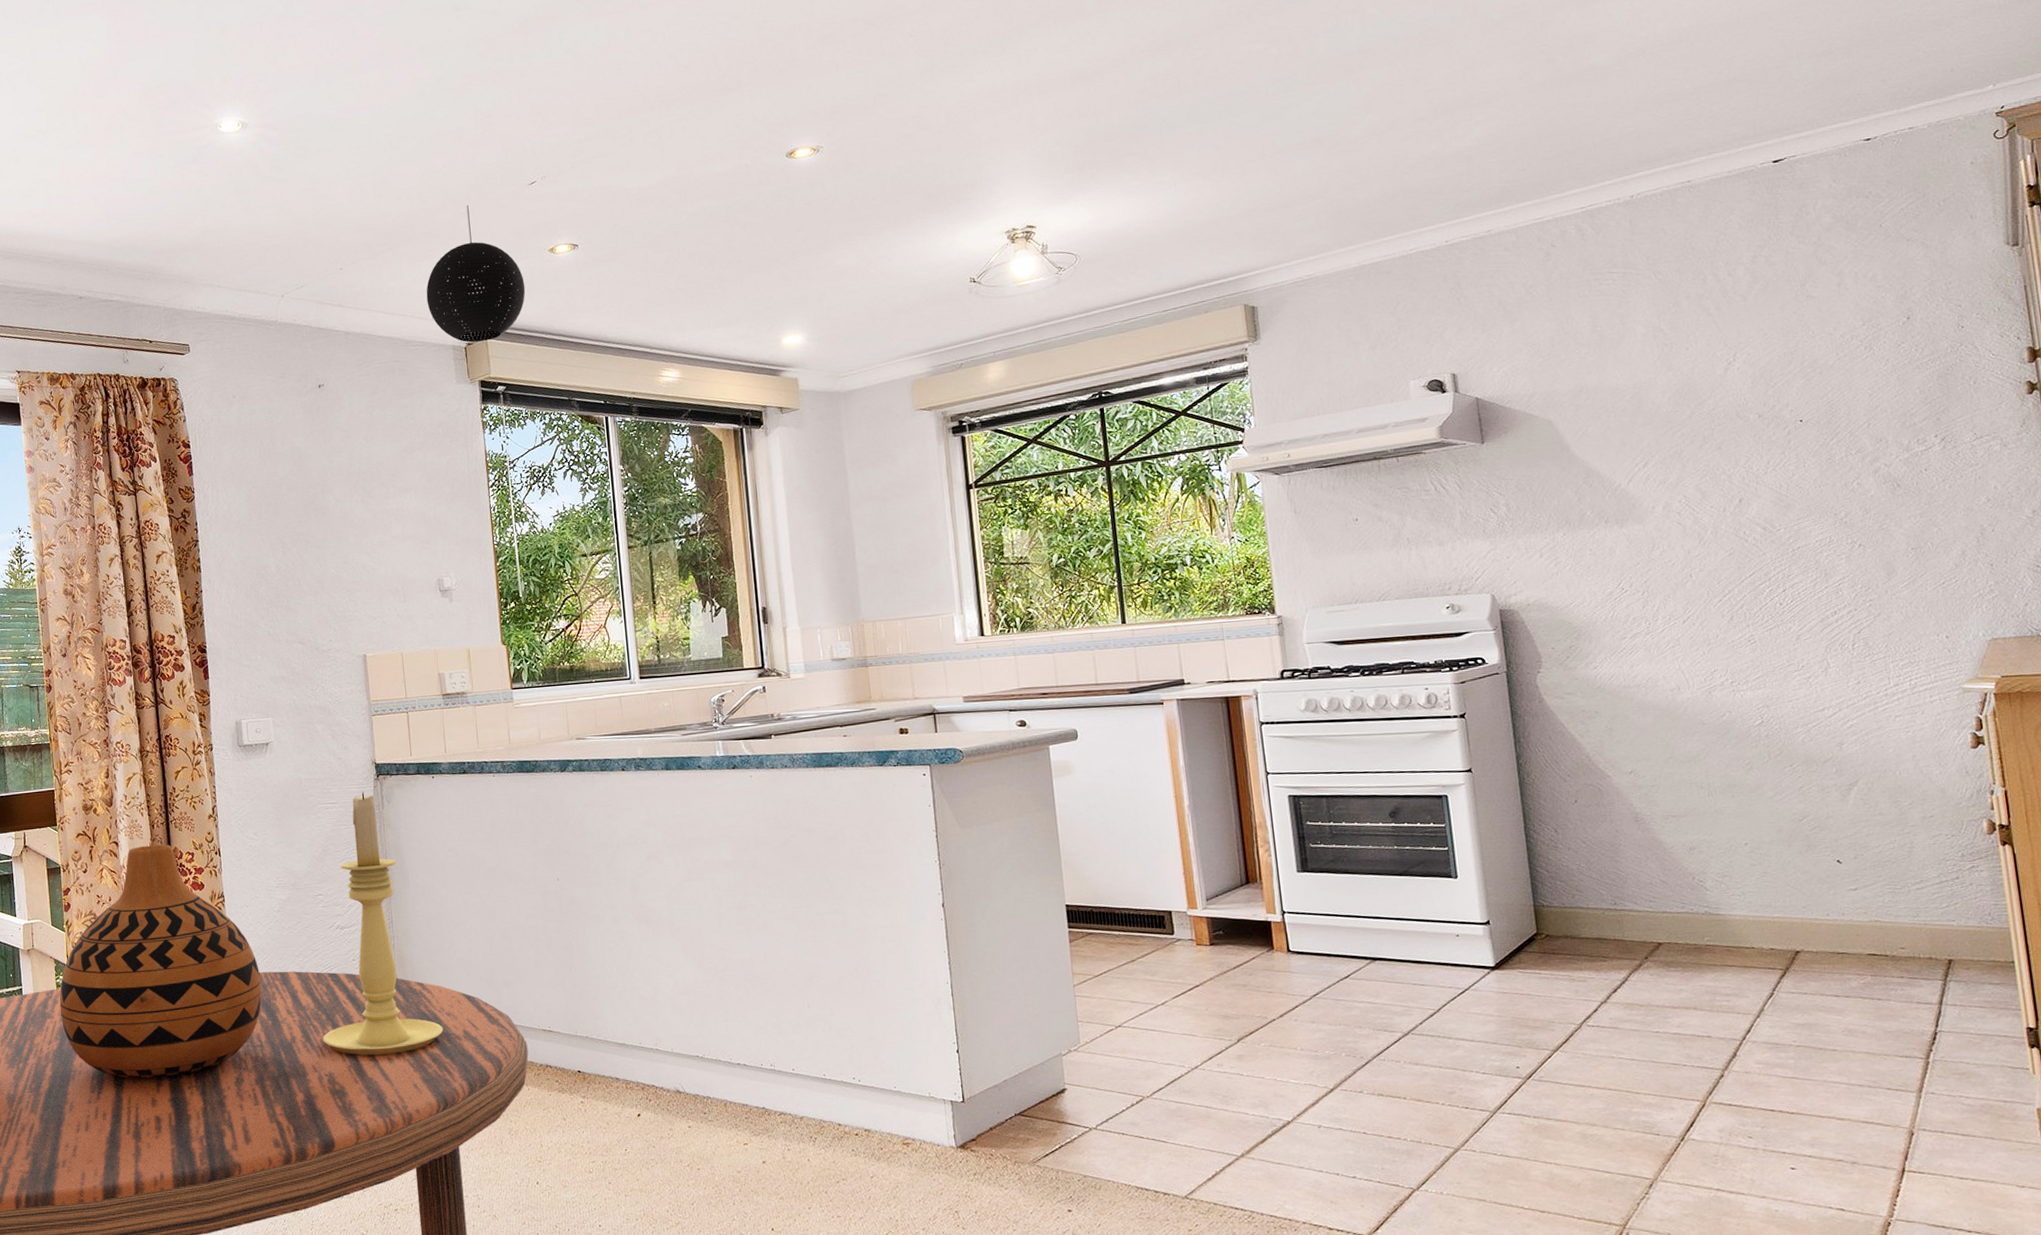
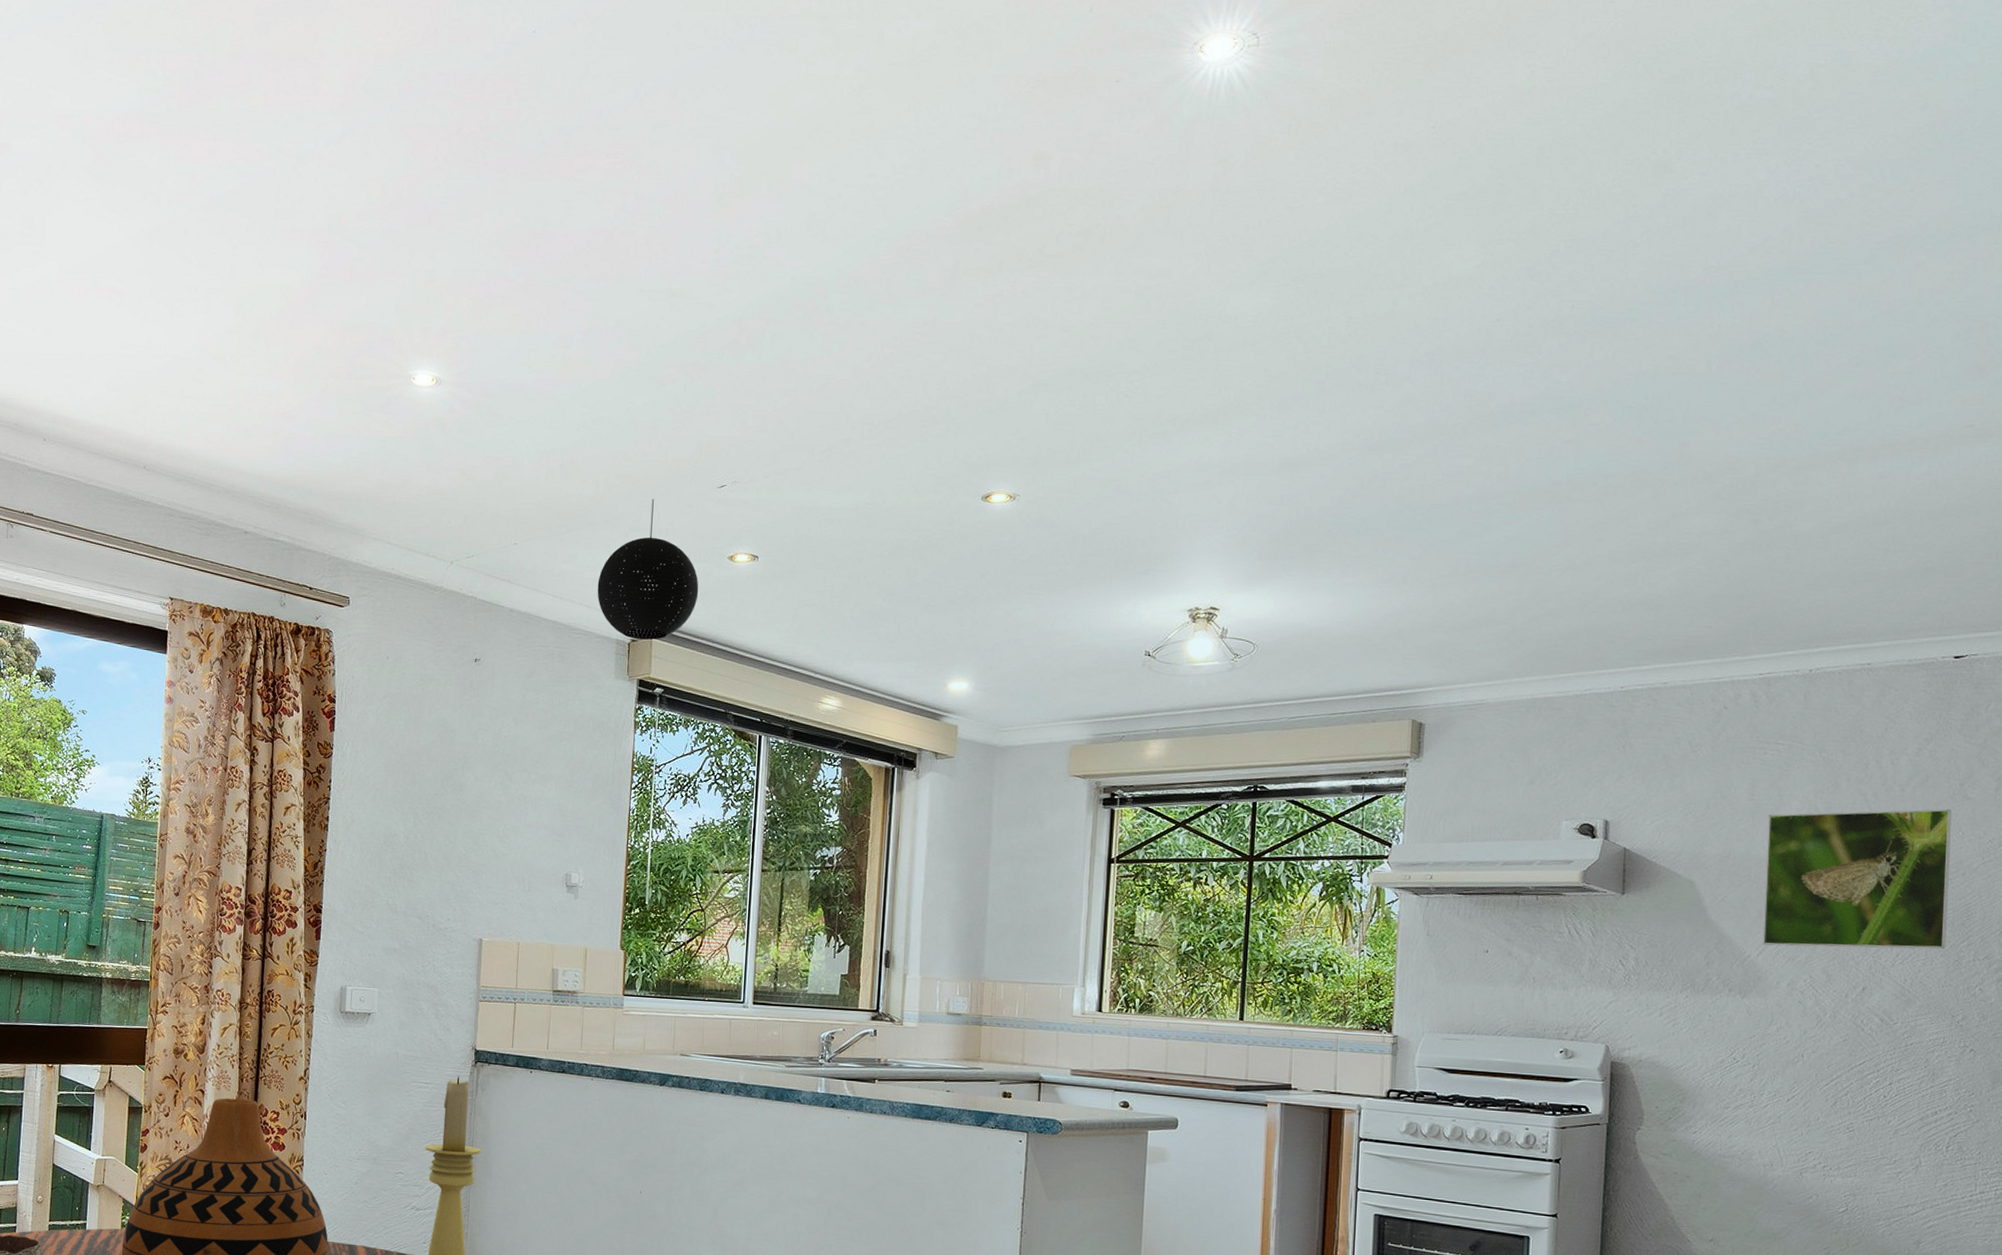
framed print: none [1614,311,1816,472] -> present [1762,809,1952,949]

